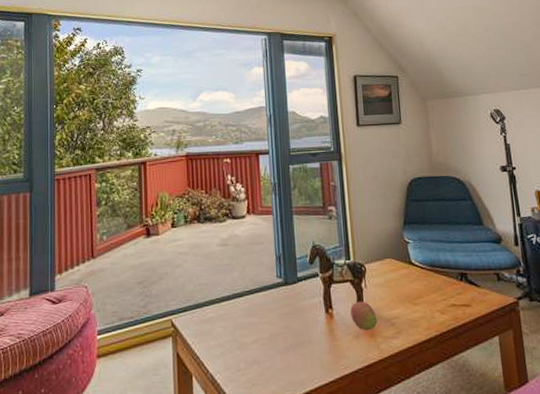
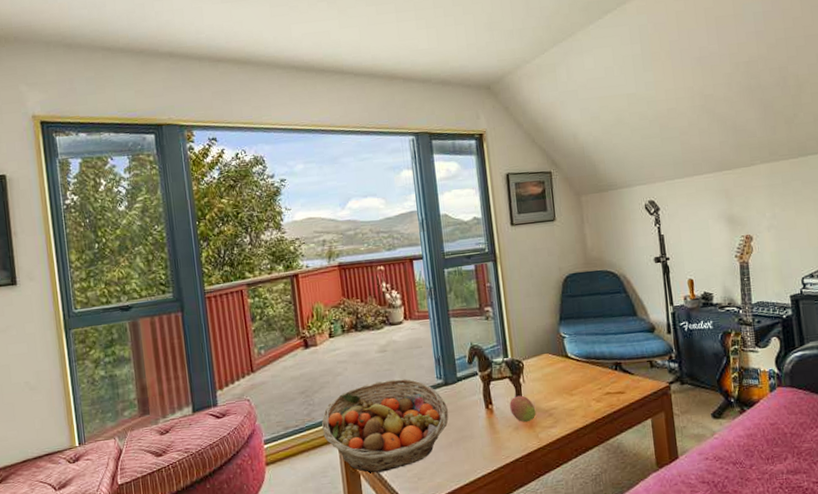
fruit basket: none [157,274,288,375] -> present [322,378,449,473]

